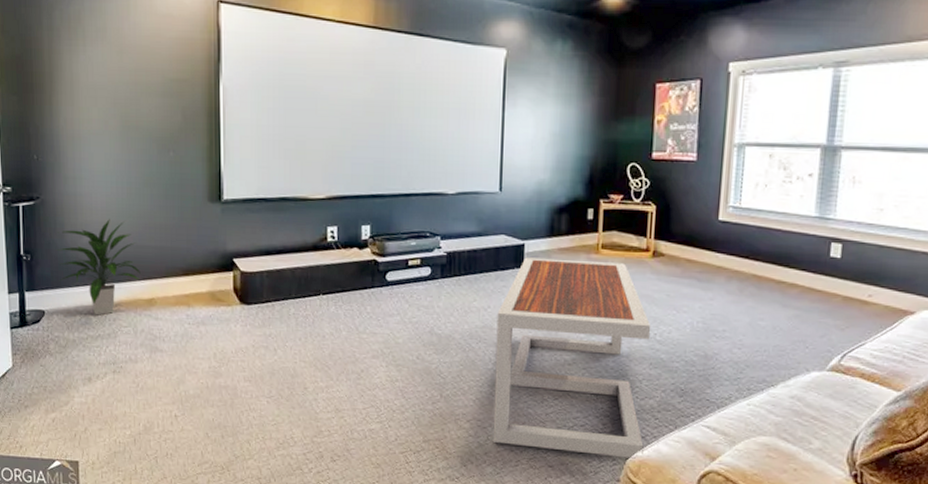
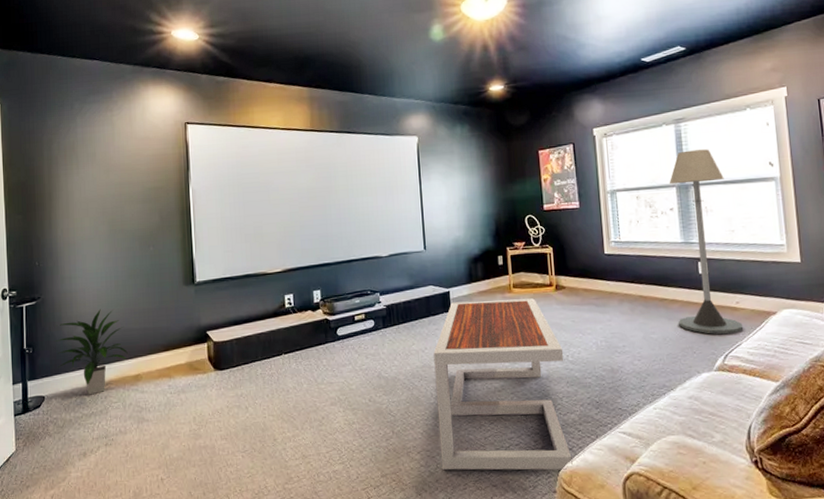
floor lamp: none [794,103,884,331] -> present [670,149,743,335]

